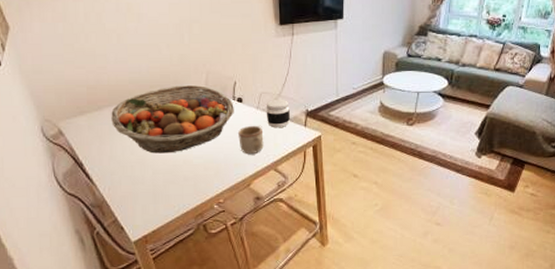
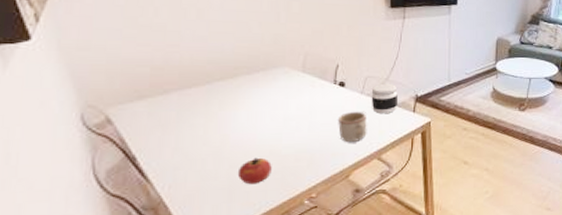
fruit basket: present [111,84,234,154] -> none [180,66,335,144]
fruit: none [159,166,186,189] -> present [237,157,272,185]

